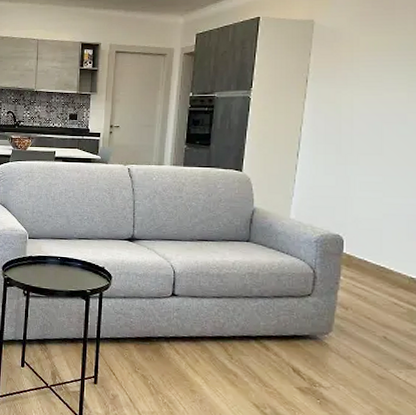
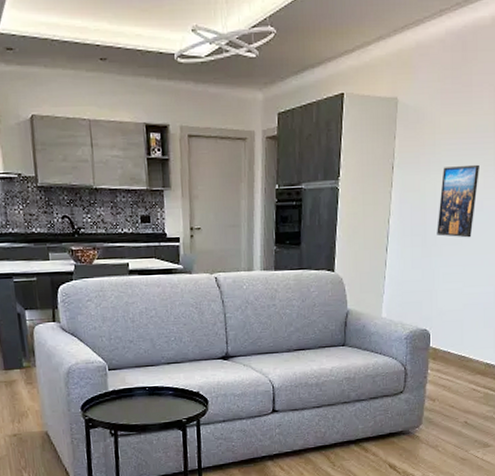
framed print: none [353,80,403,149] -> present [437,164,479,238]

